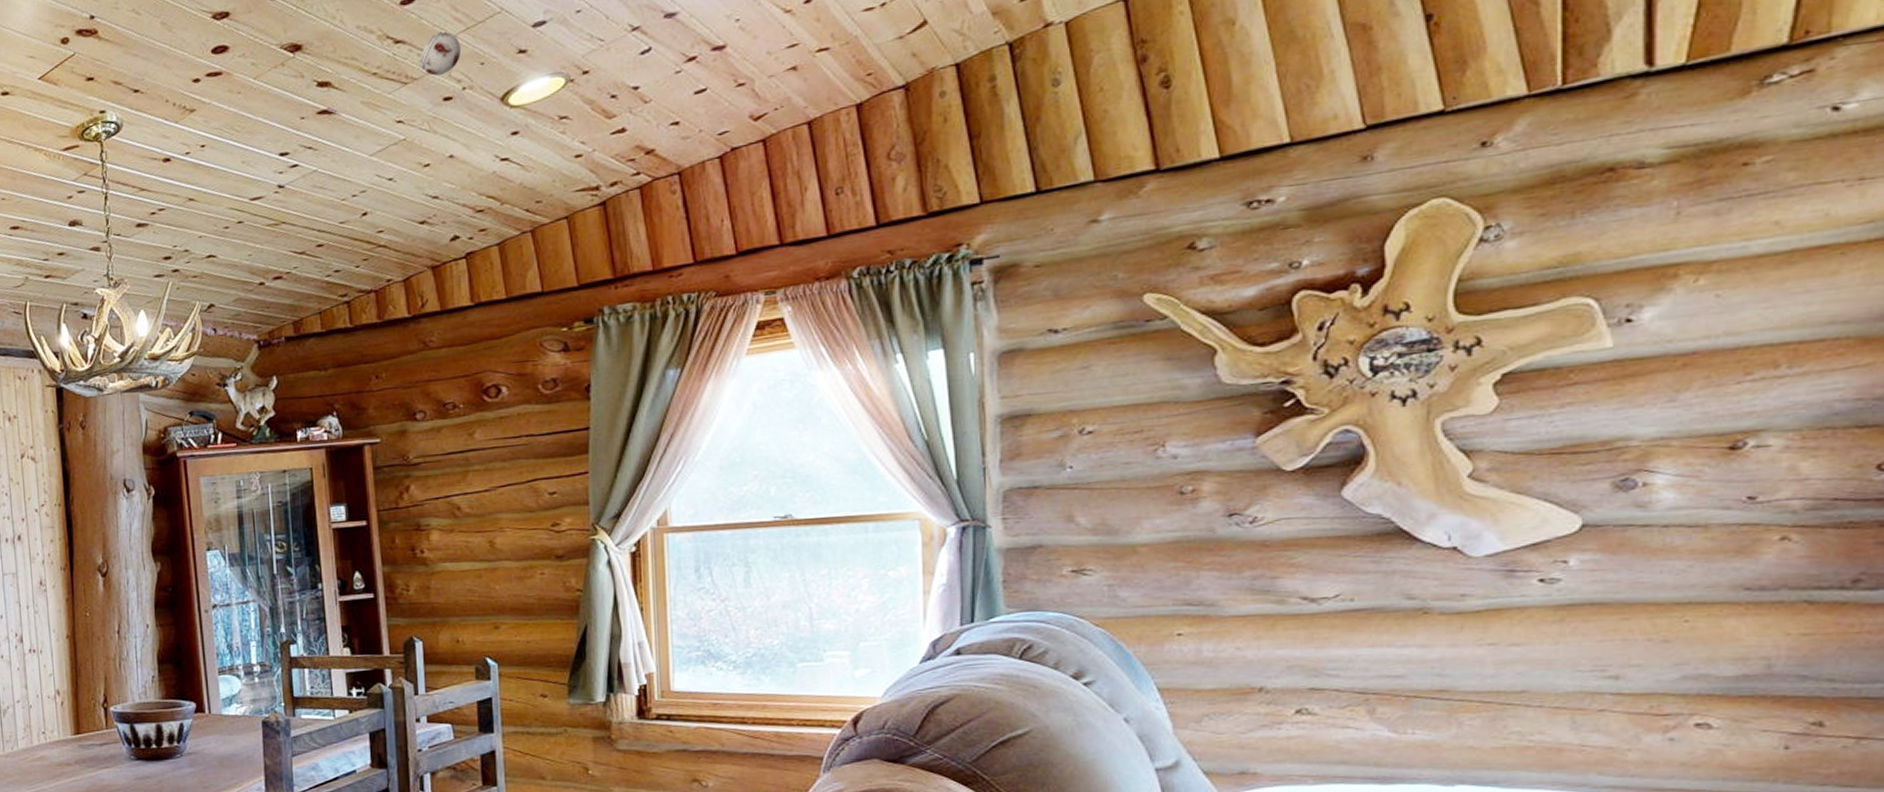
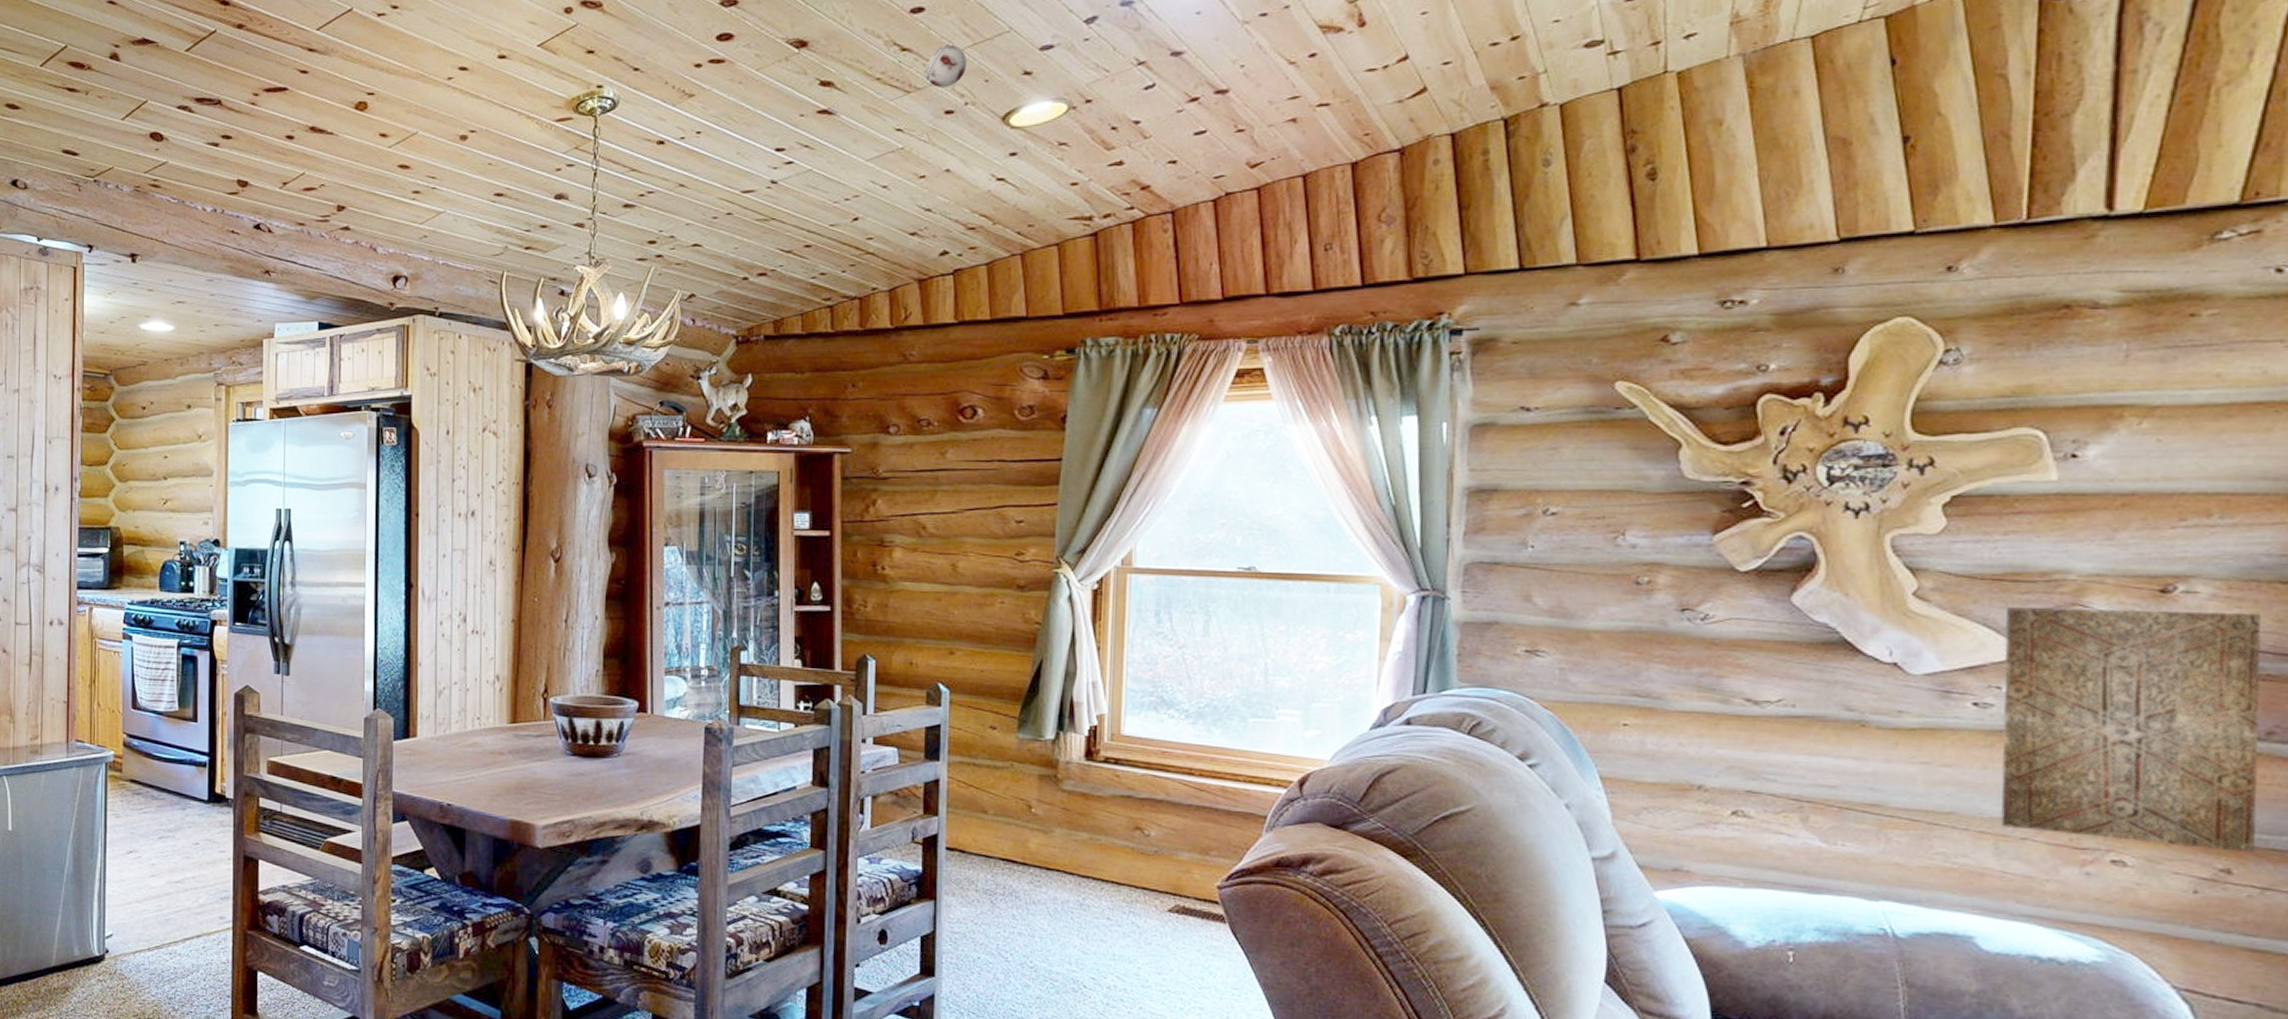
wall art: none [1566,460,1848,704] -> present [2000,607,2262,853]

